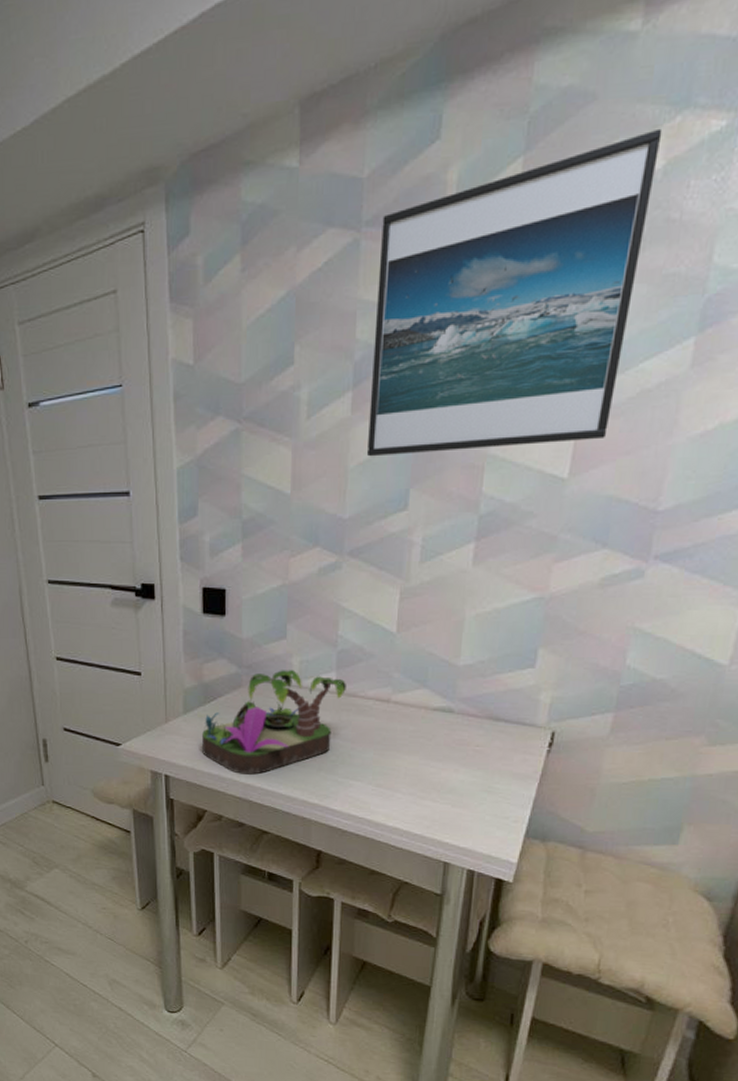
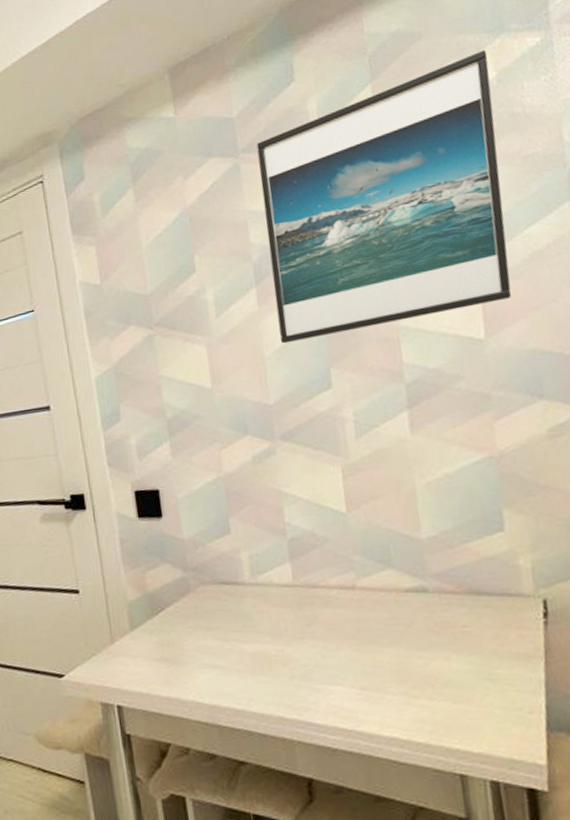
plant: present [202,670,346,775] -> none [154,566,305,694]

